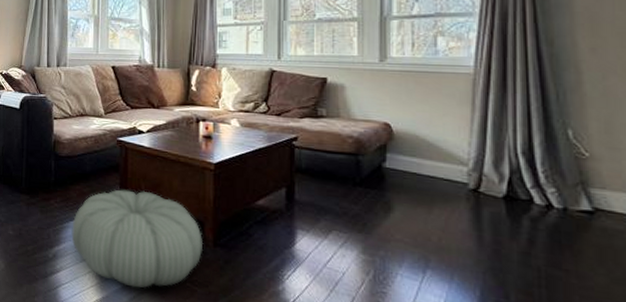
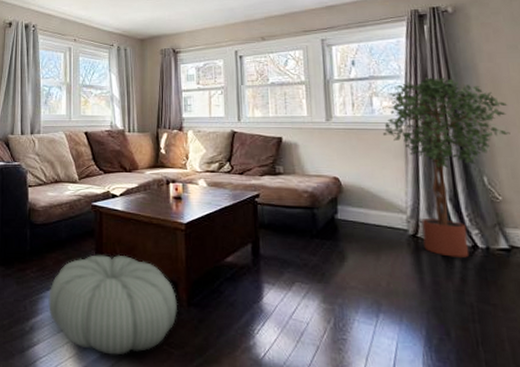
potted tree: none [447,14,609,218] -> present [383,76,511,258]

